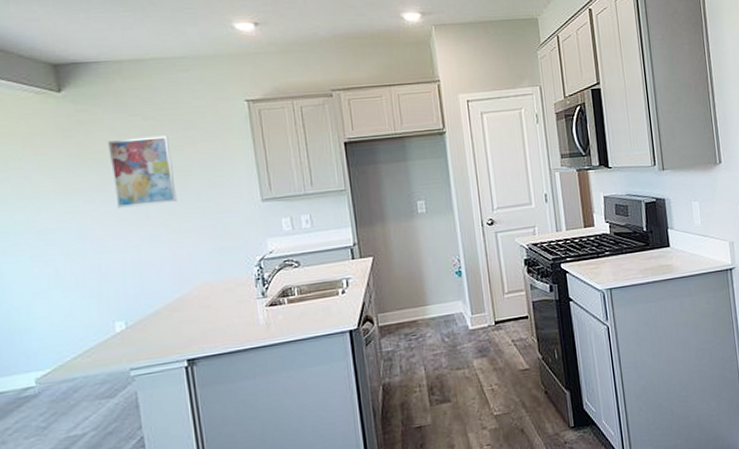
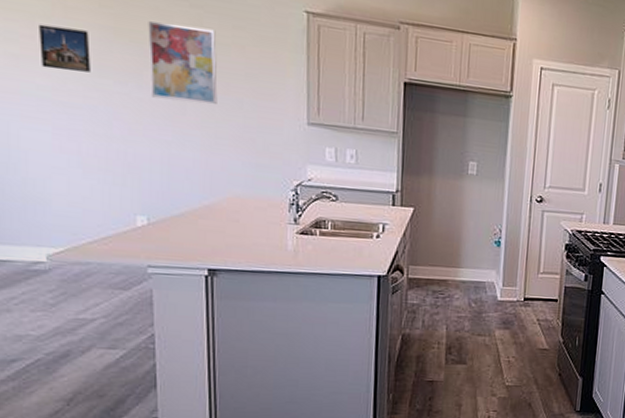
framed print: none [11,162,61,204] -> present [37,24,90,72]

